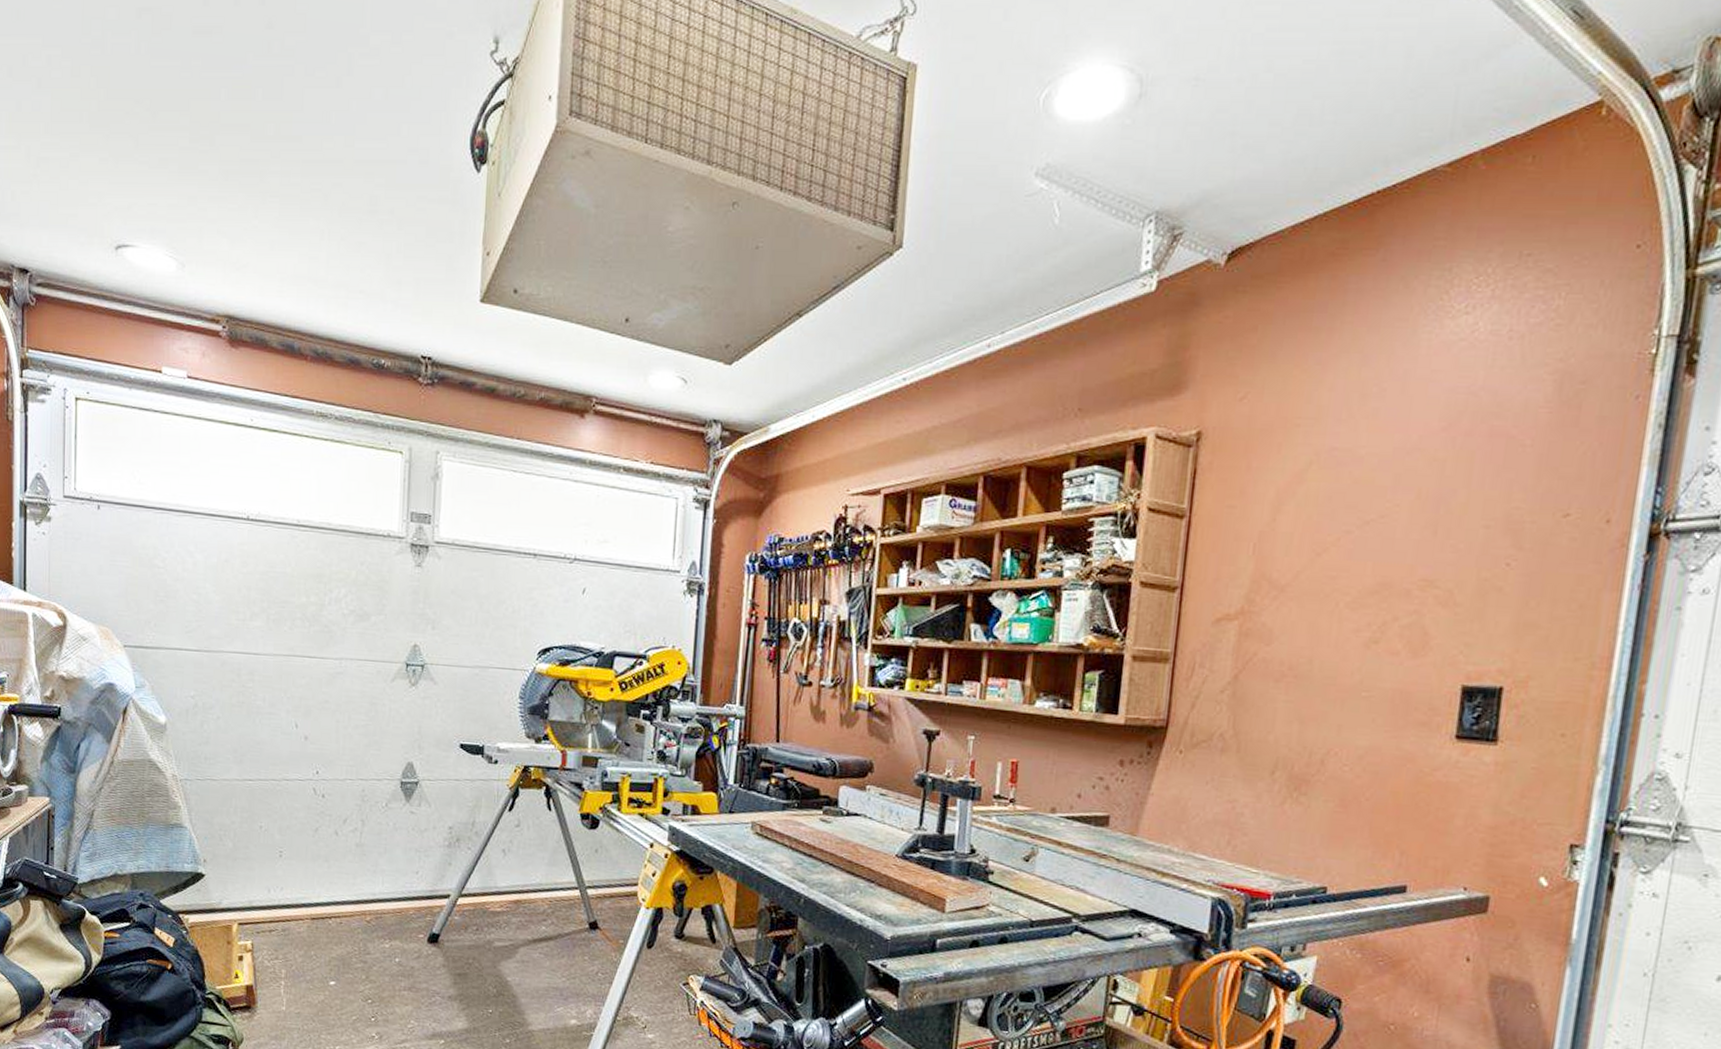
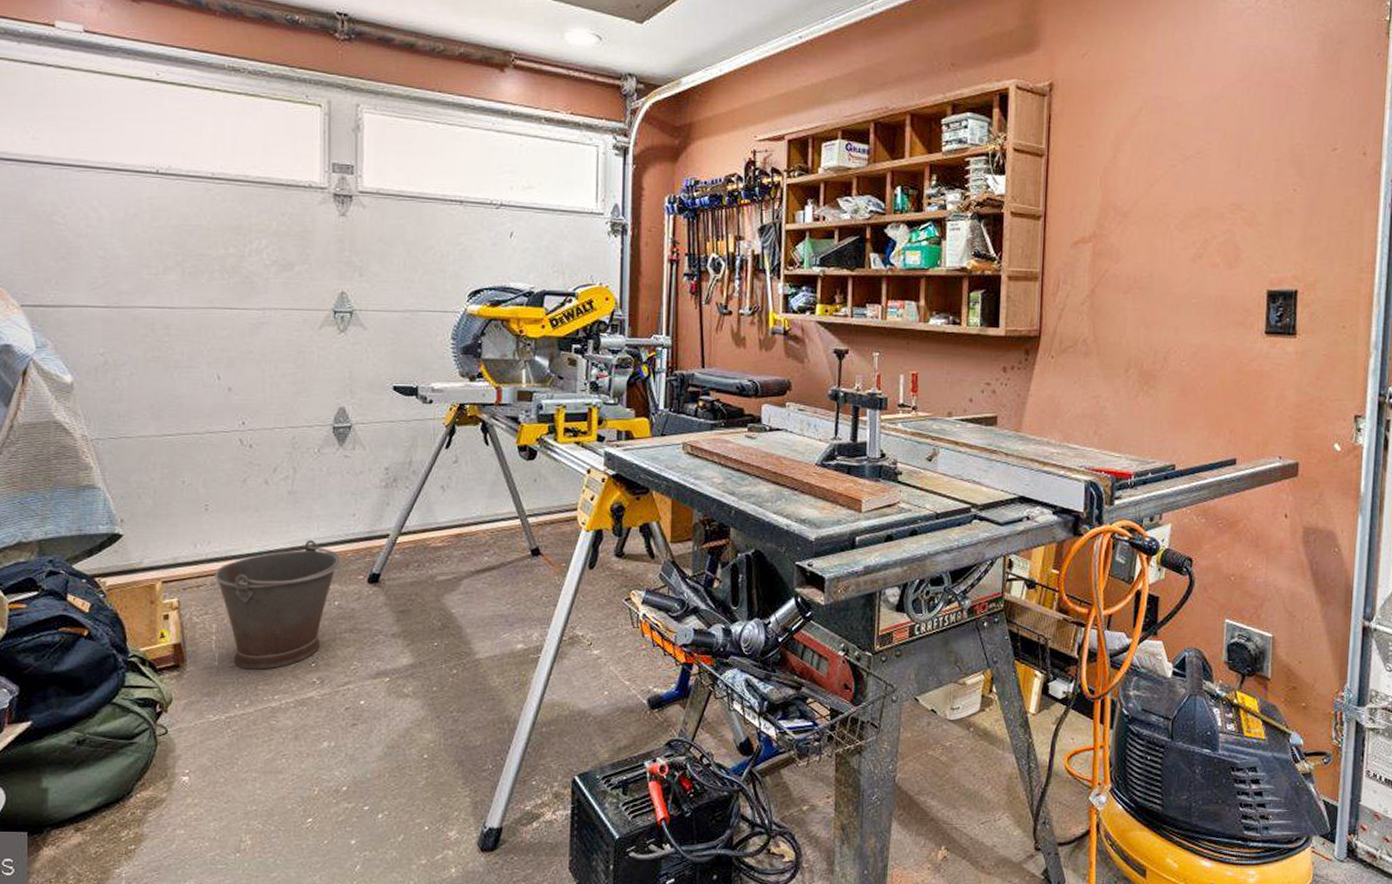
bucket: none [286,894,404,1020] -> present [215,540,342,670]

